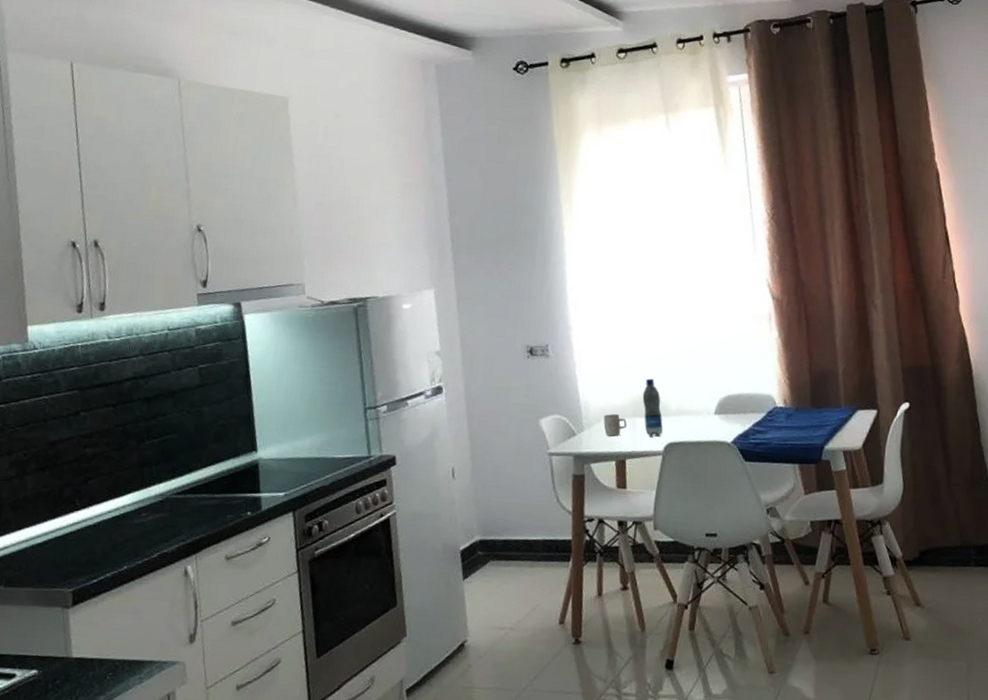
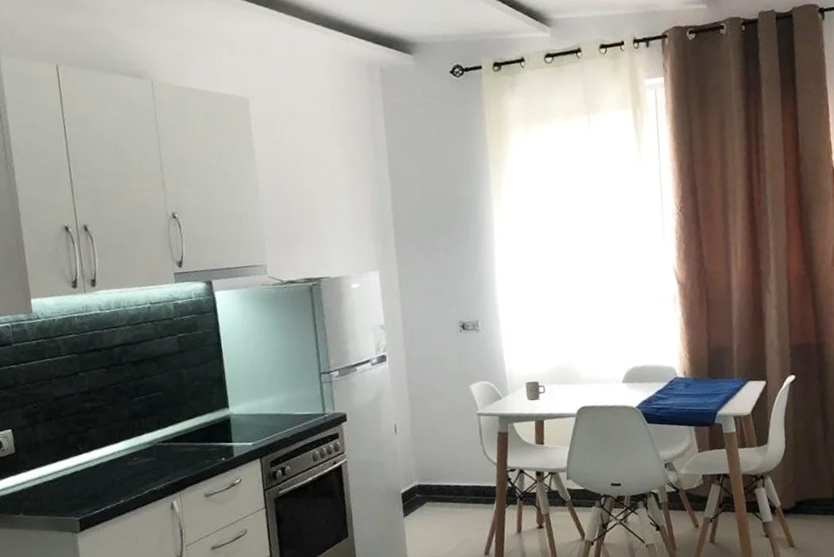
bottle: present [642,378,663,437] -> none [559,351,577,402]

